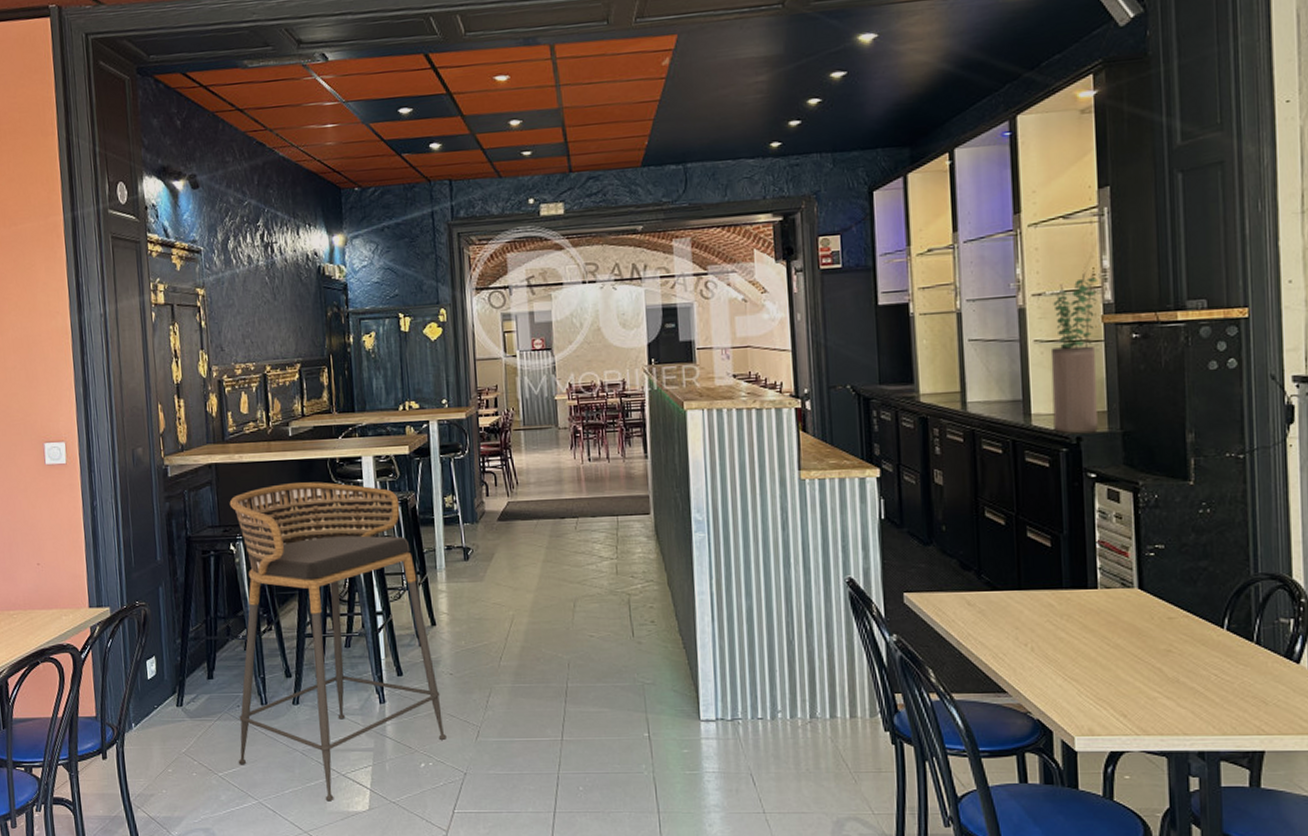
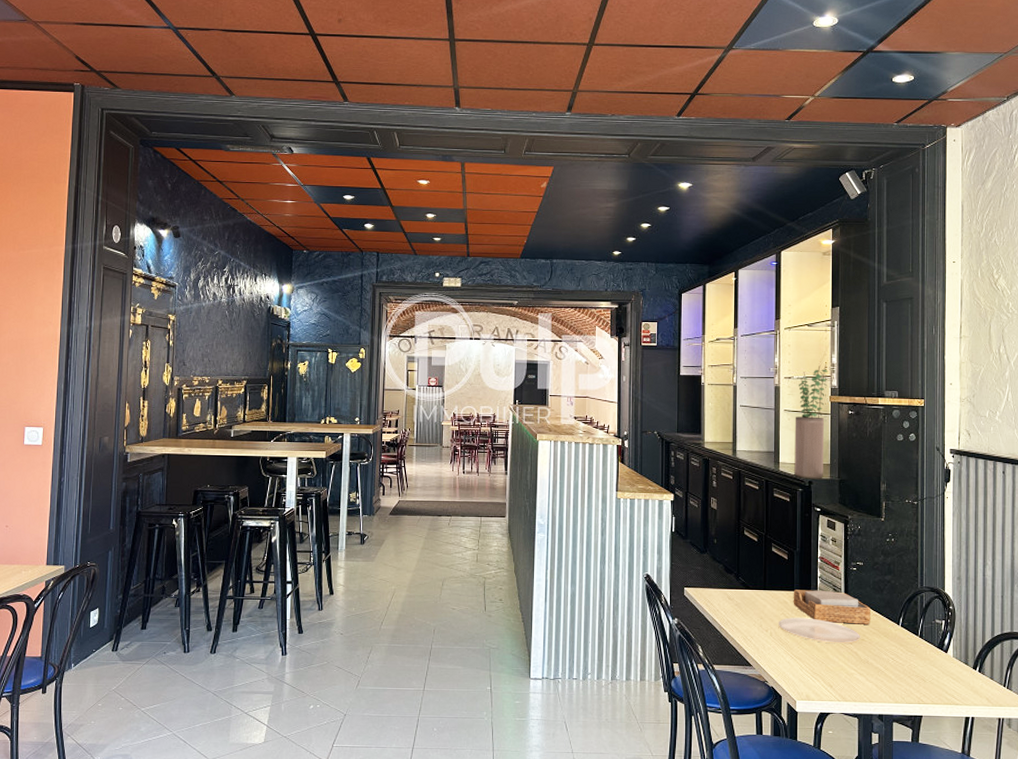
bar stool: present [229,482,447,802] -> none [159,474,333,735]
plate: none [1042,624,1167,659] -> present [778,617,861,644]
napkin holder: none [1061,586,1179,631] -> present [793,590,870,625]

